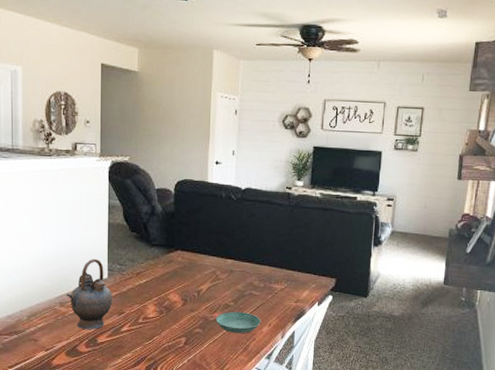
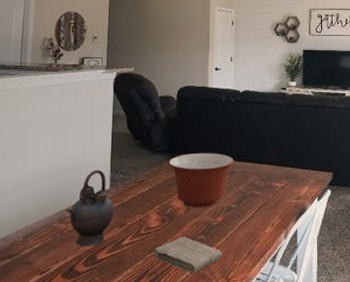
washcloth: none [151,328,219,362] -> present [153,236,223,272]
mixing bowl: none [166,249,233,303] -> present [168,153,234,208]
saucer: present [215,312,261,334] -> none [218,214,264,238]

